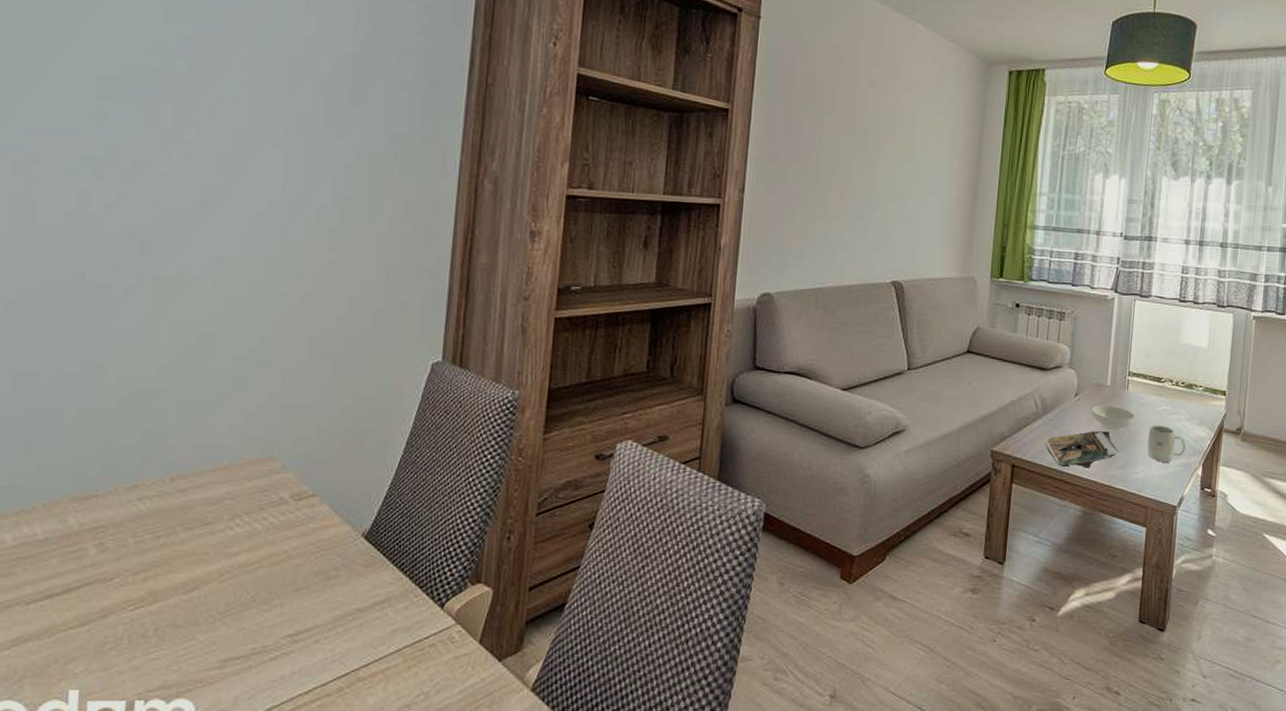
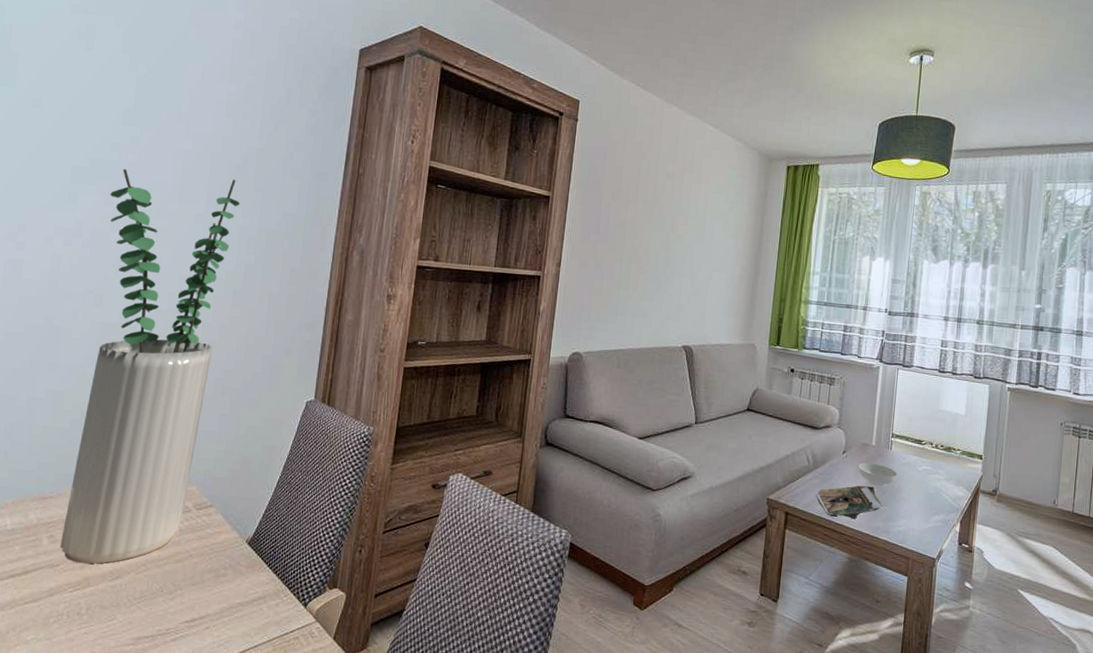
vase: none [113,79,333,574] -> present [60,168,240,564]
mug: present [1147,425,1186,462] -> none [908,483,944,518]

